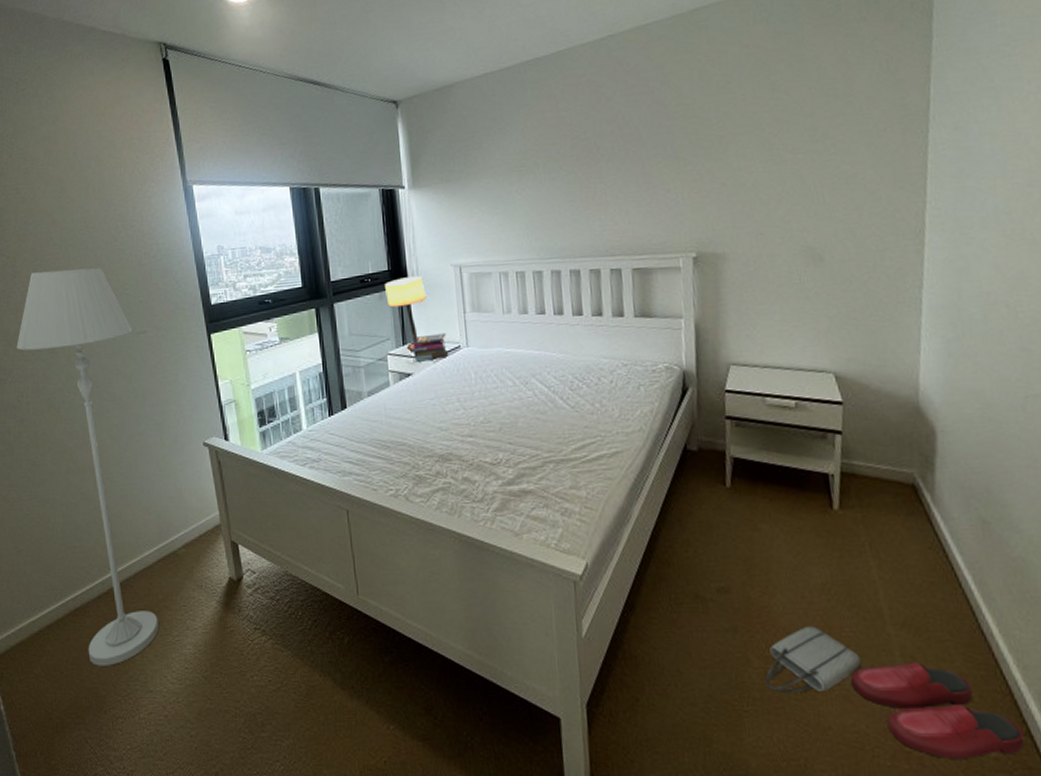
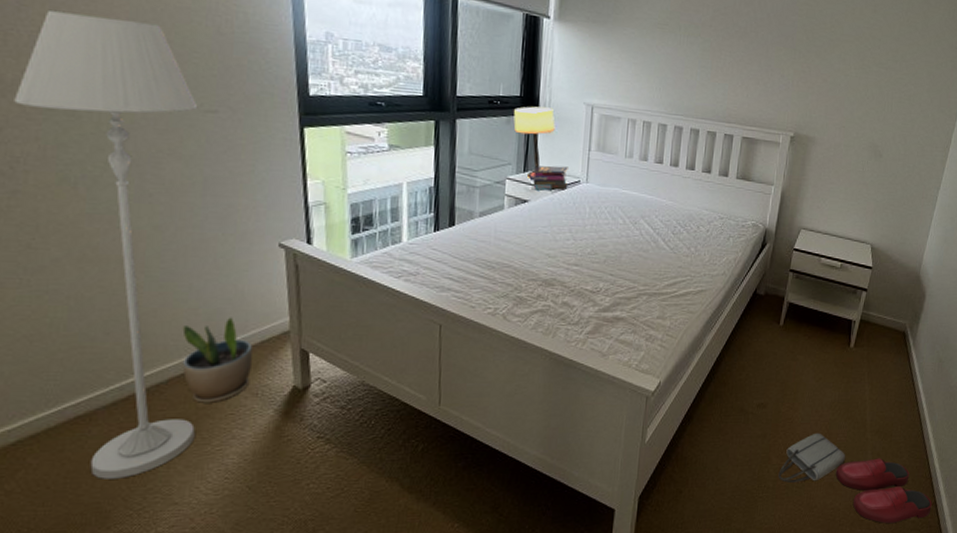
potted plant: none [140,514,196,595] -> present [182,317,253,403]

